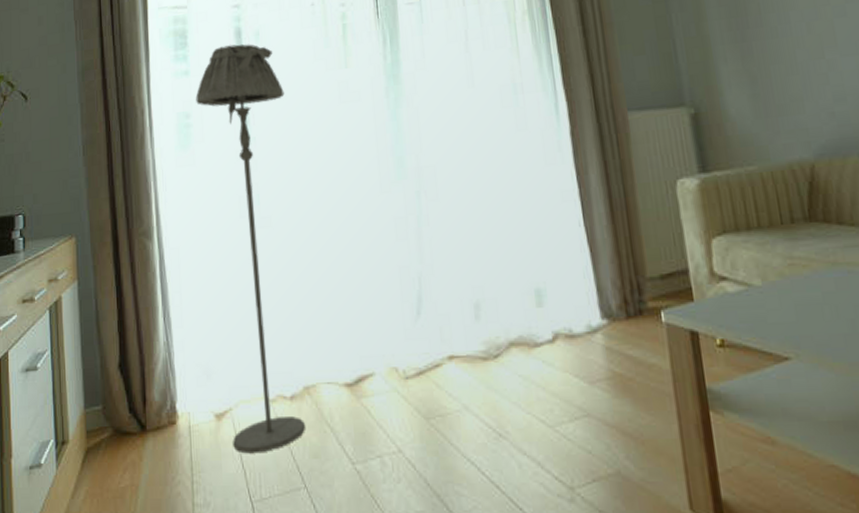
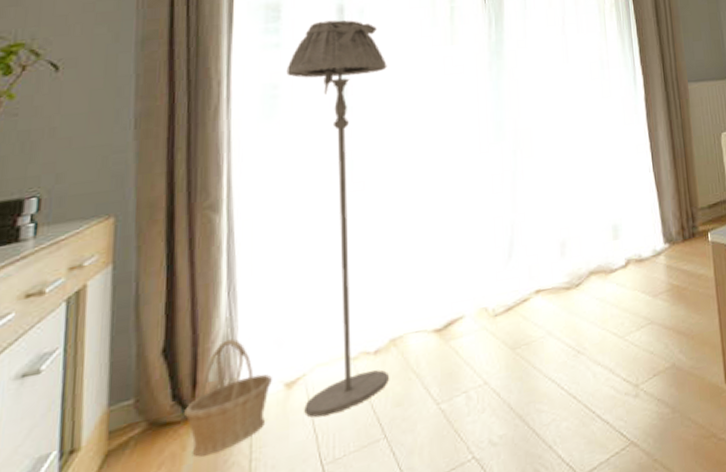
basket: none [139,363,205,469] -> present [184,338,272,457]

